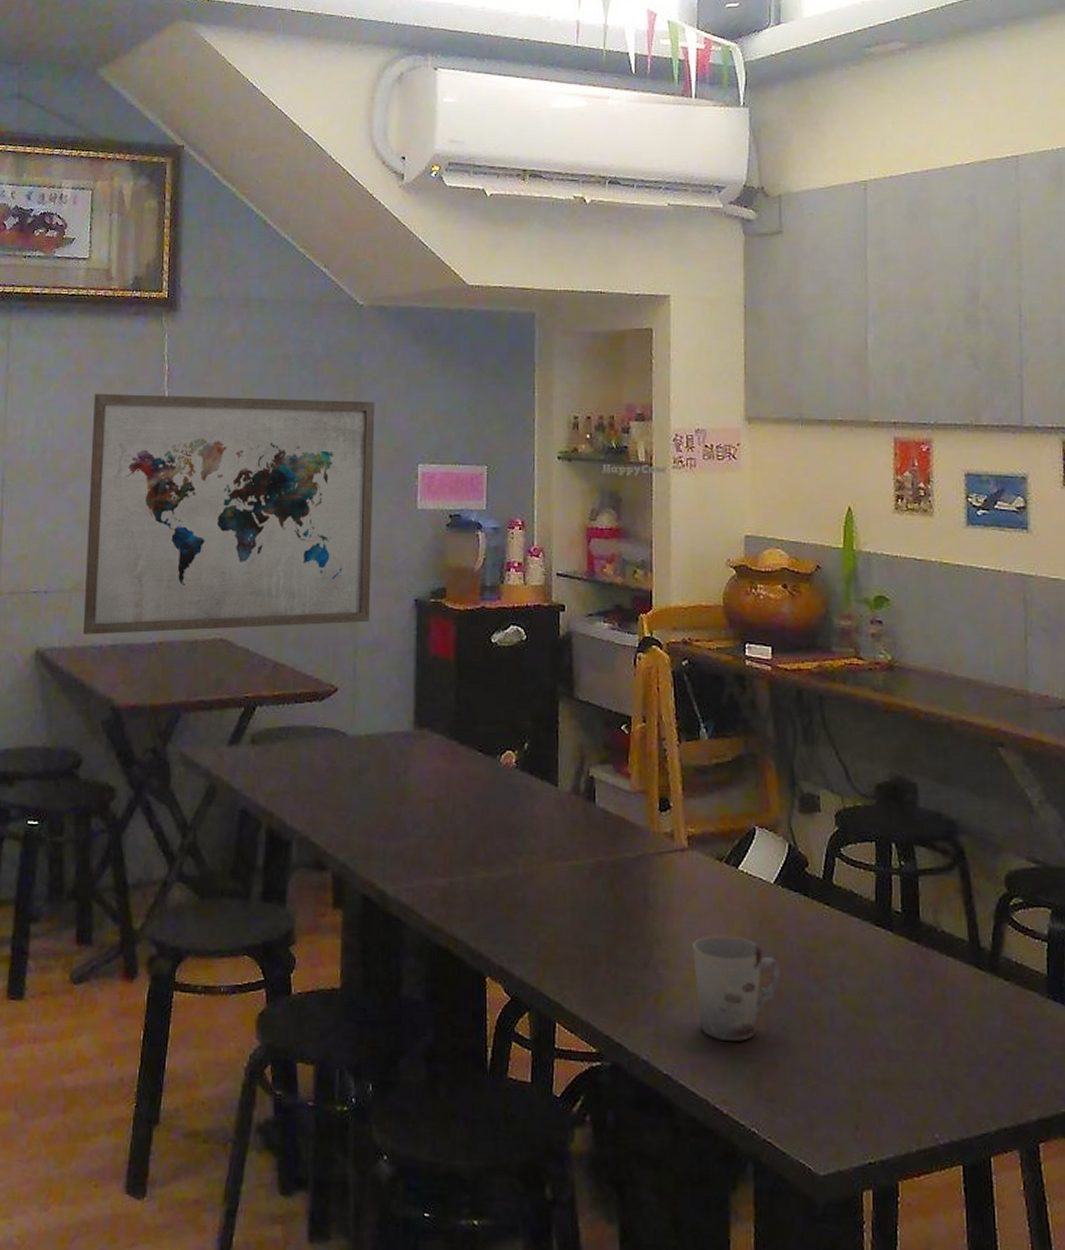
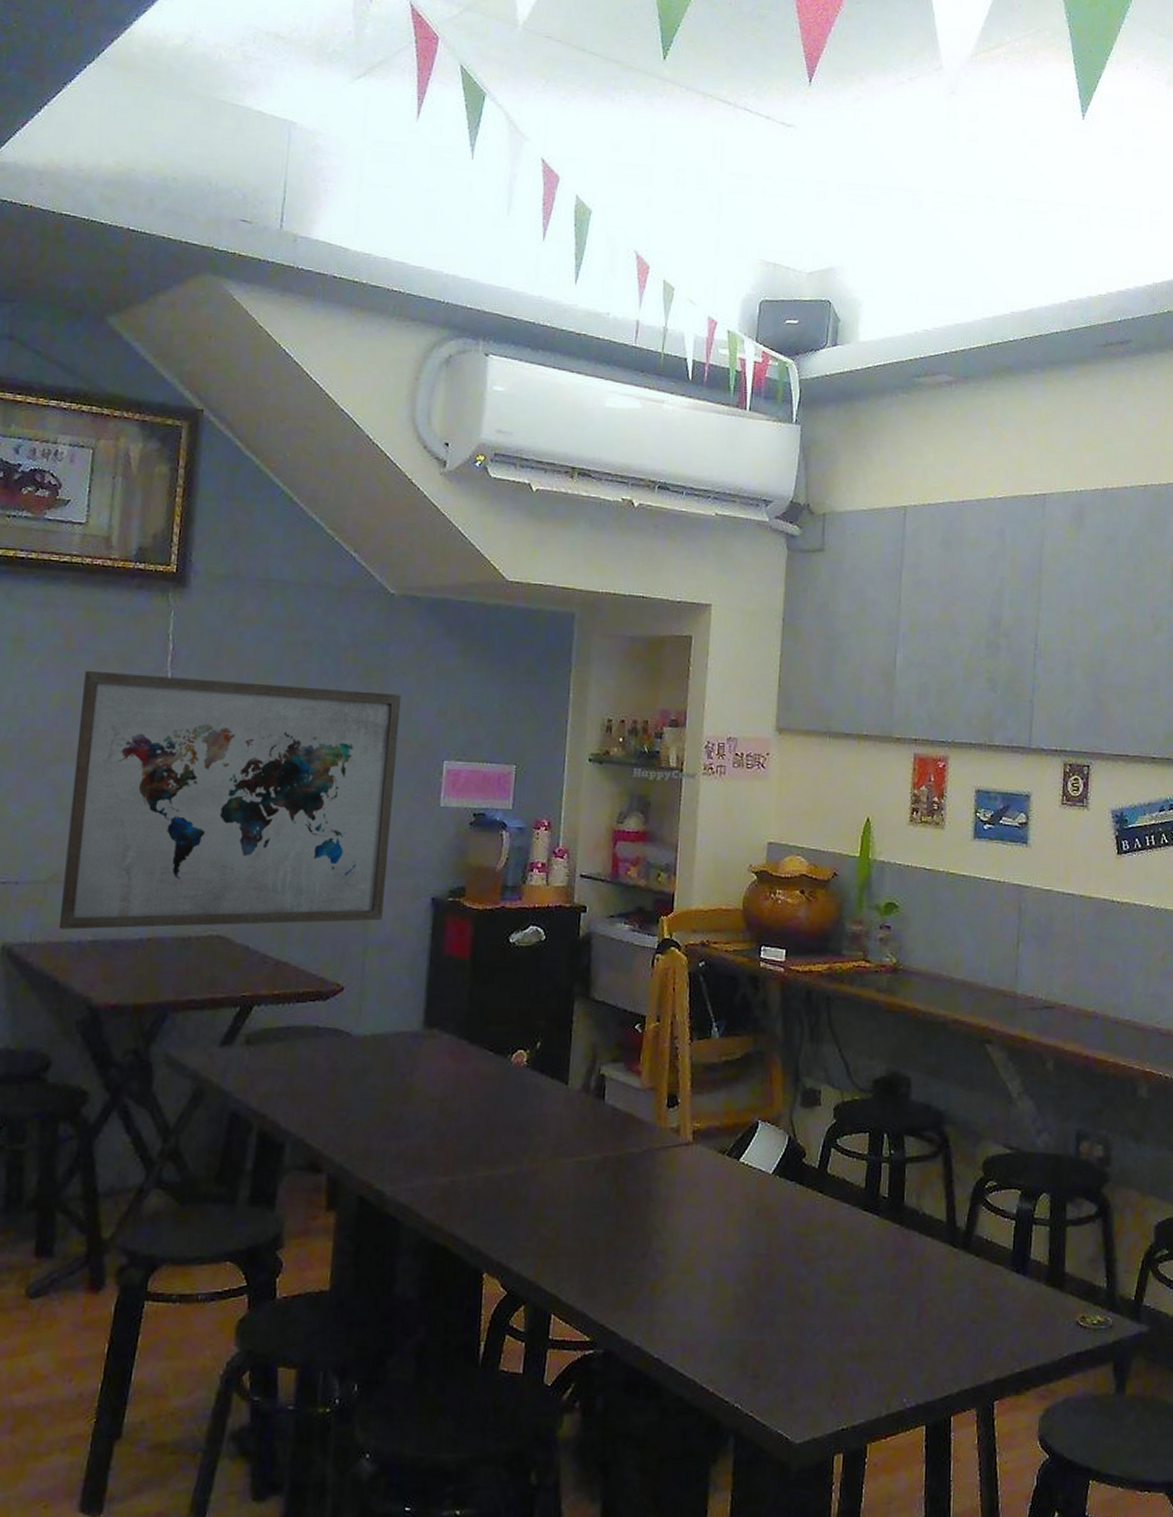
cup: present [692,936,780,1041] -> none [690,1225,772,1323]

